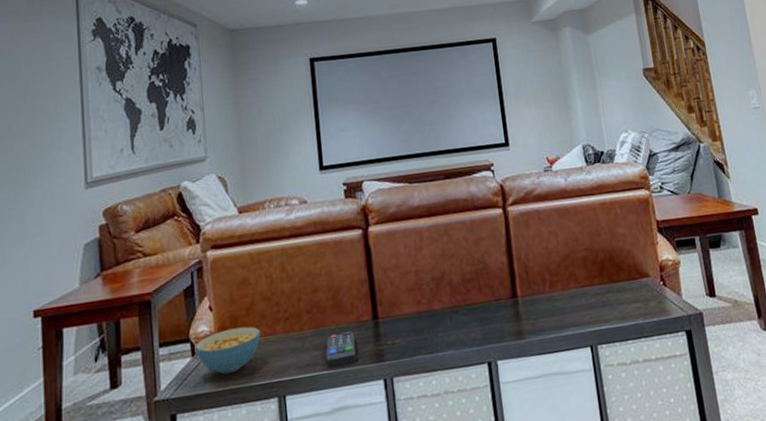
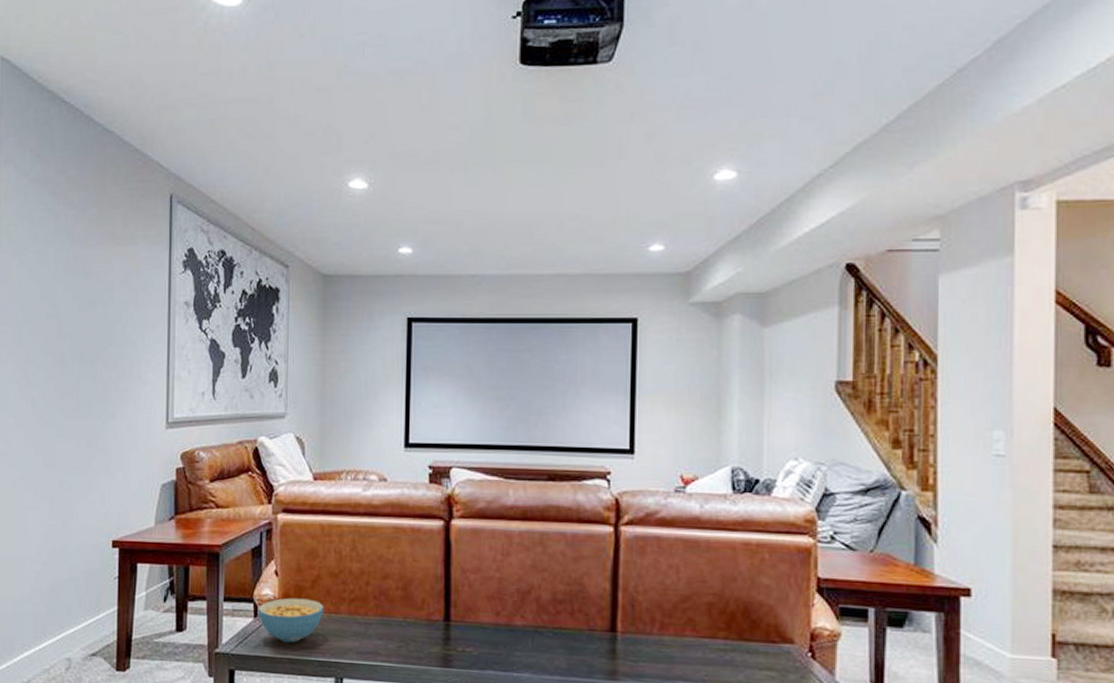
remote control: present [326,331,357,369] -> none [388,627,422,662]

